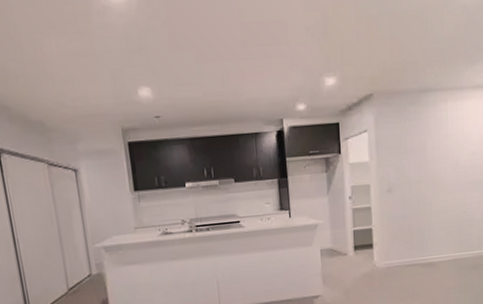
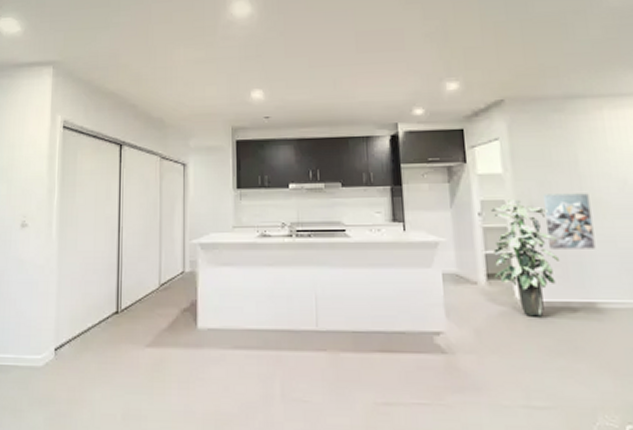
indoor plant: none [359,183,408,275] -> present [491,199,561,317]
wall art: none [398,174,433,222] -> present [542,193,596,249]

